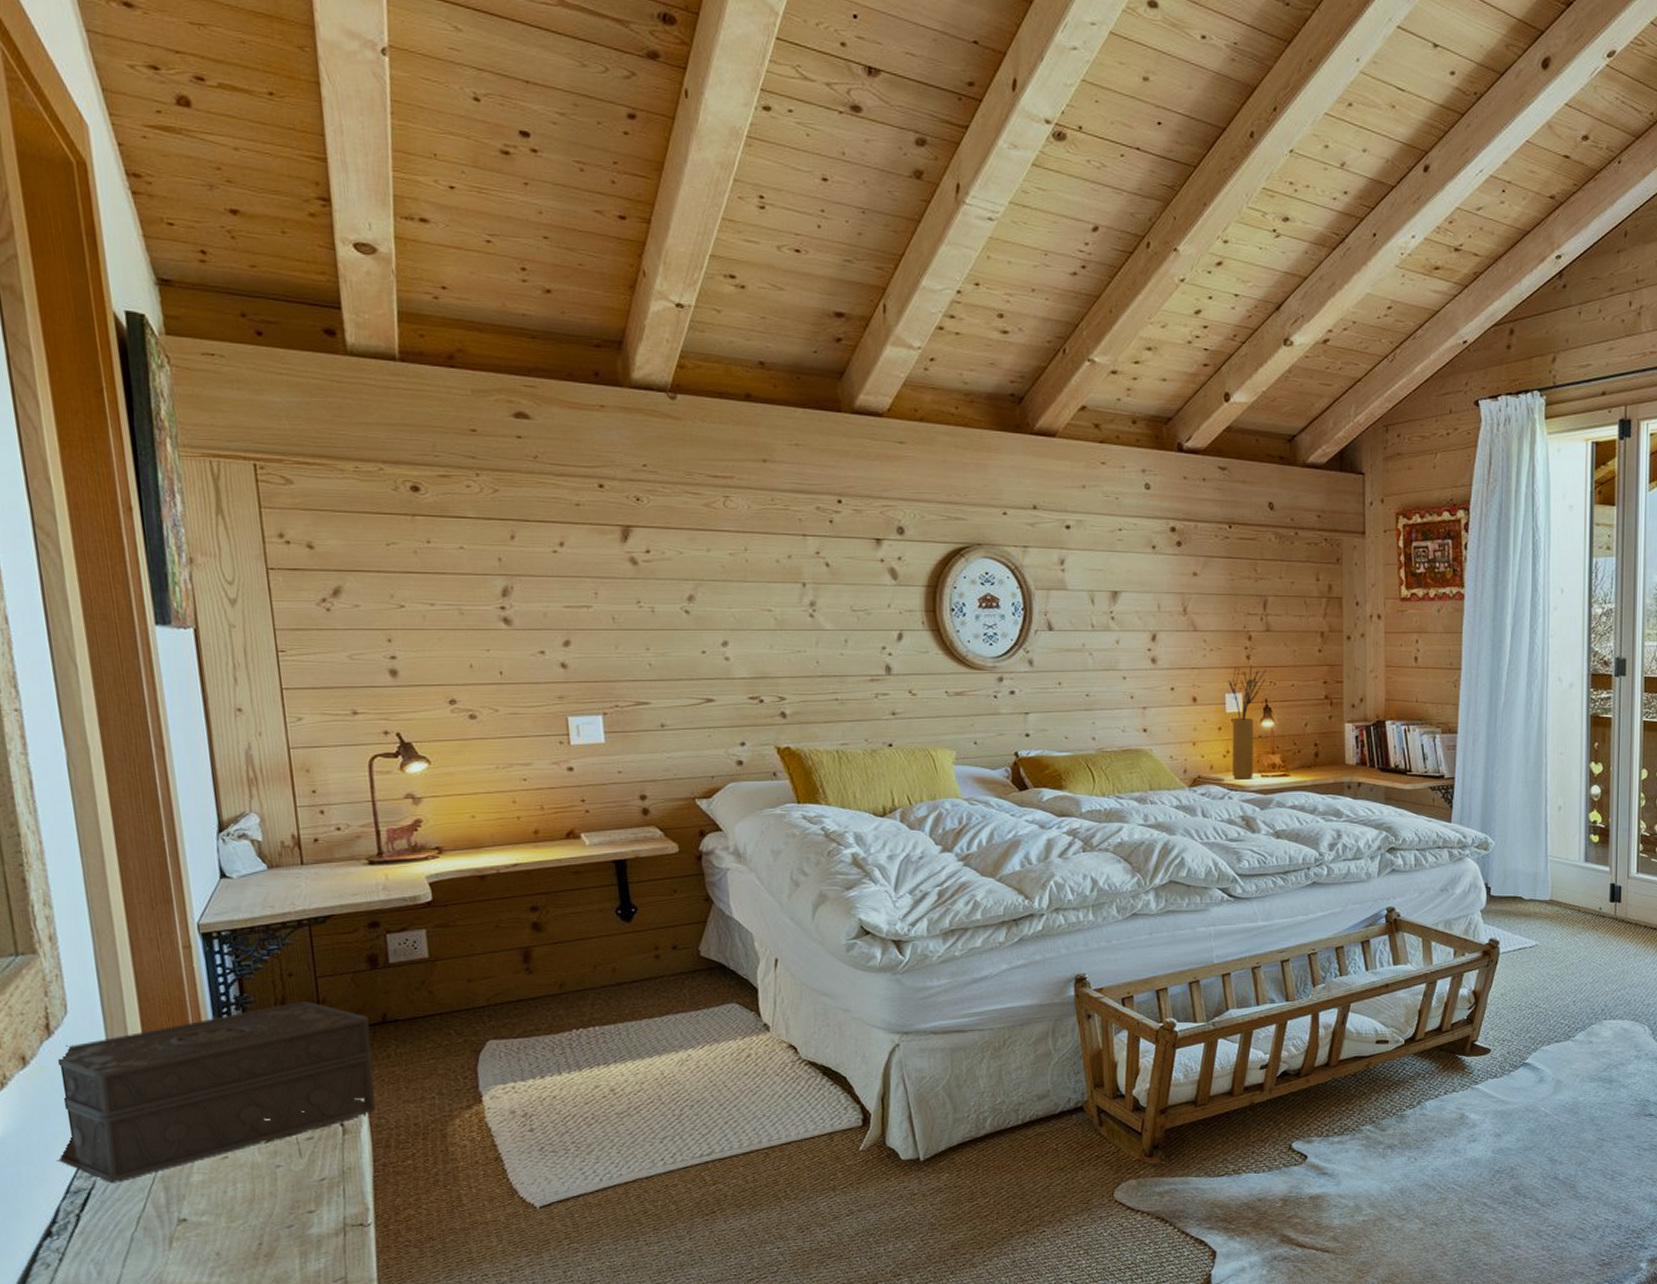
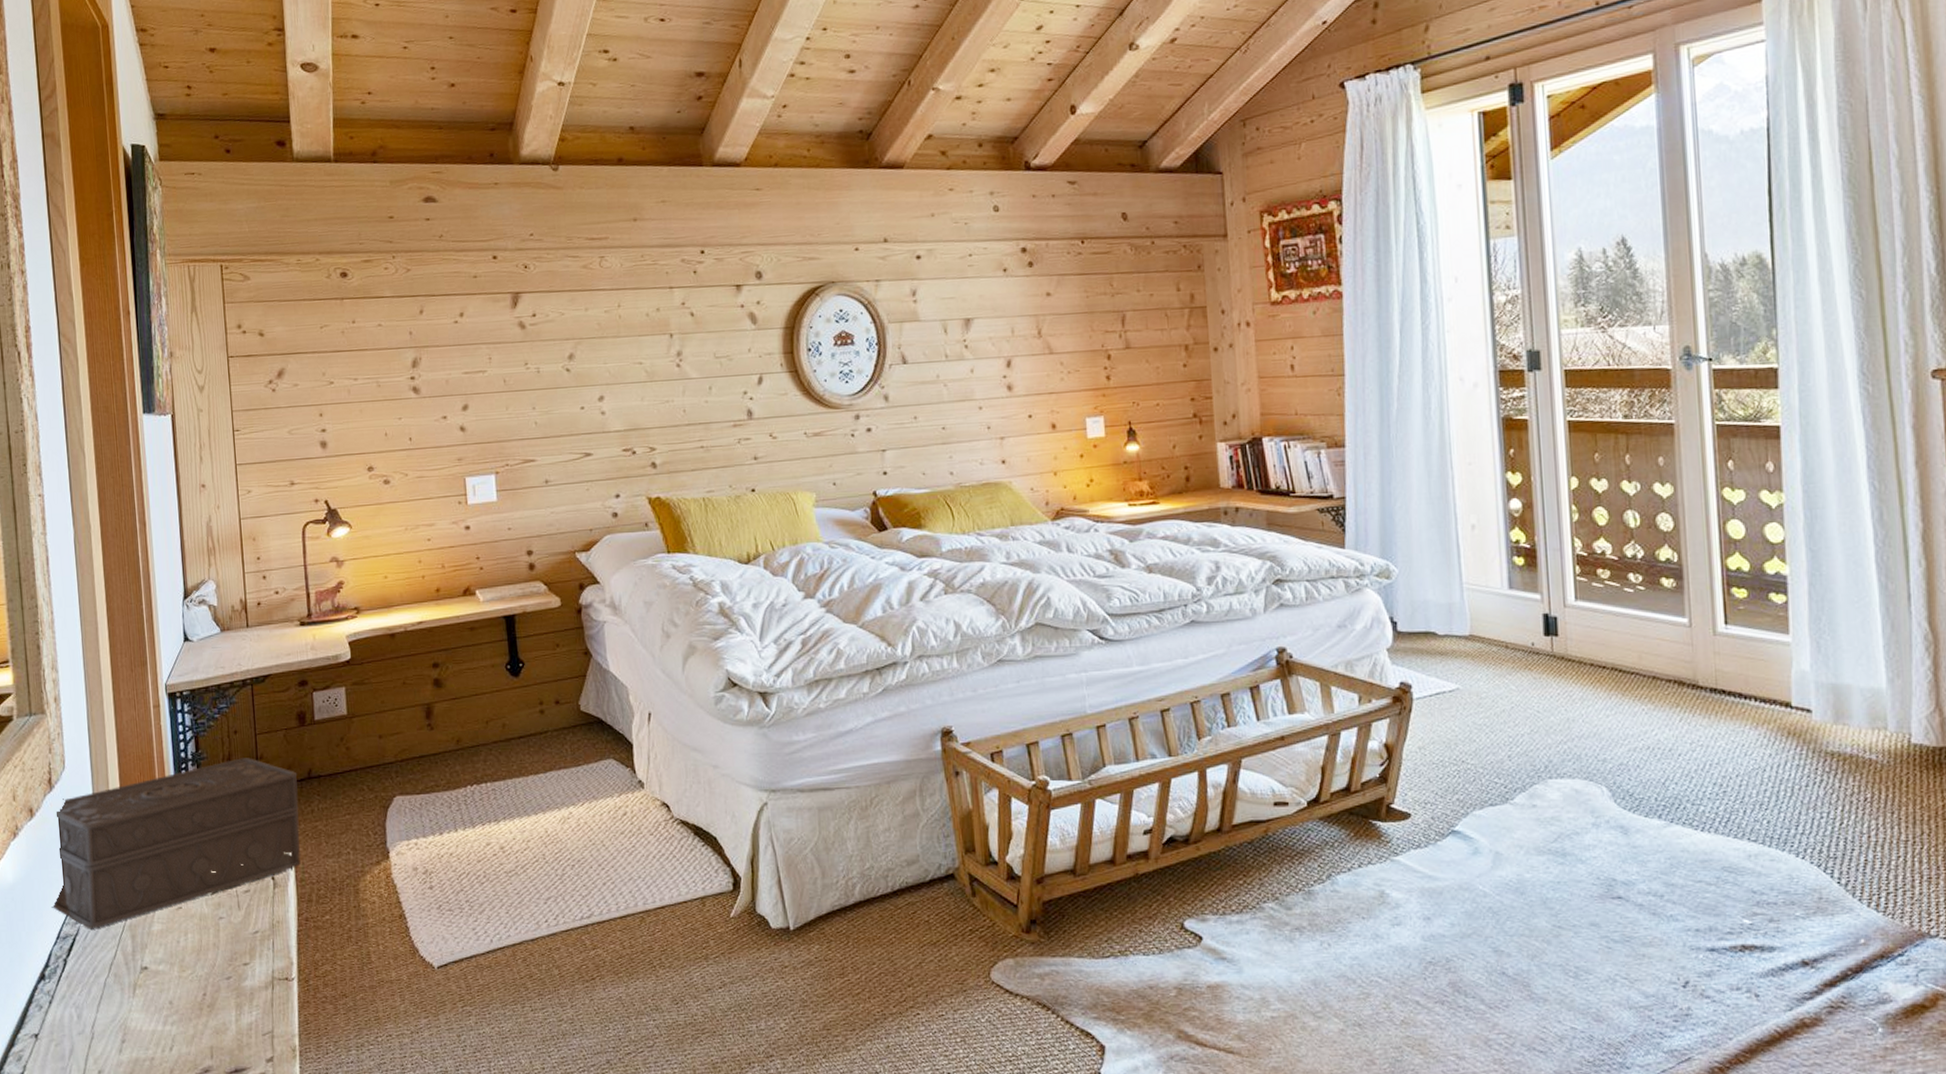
vase: present [1228,665,1267,779] -> none [1088,385,1129,510]

